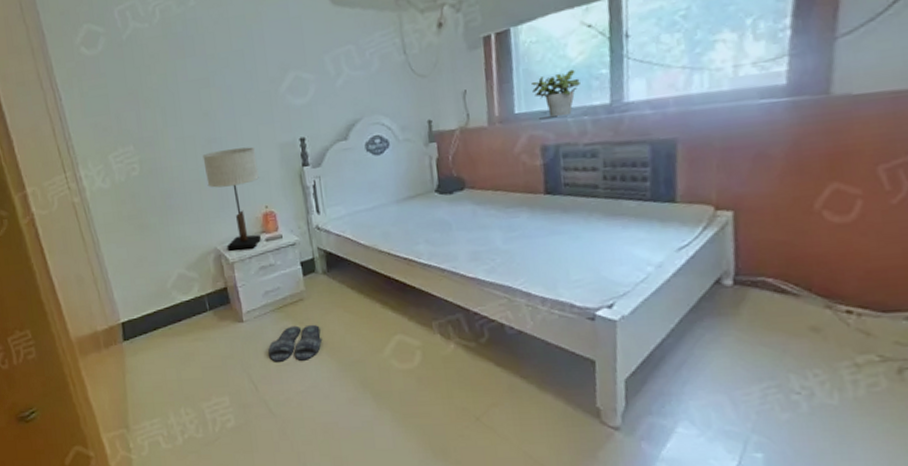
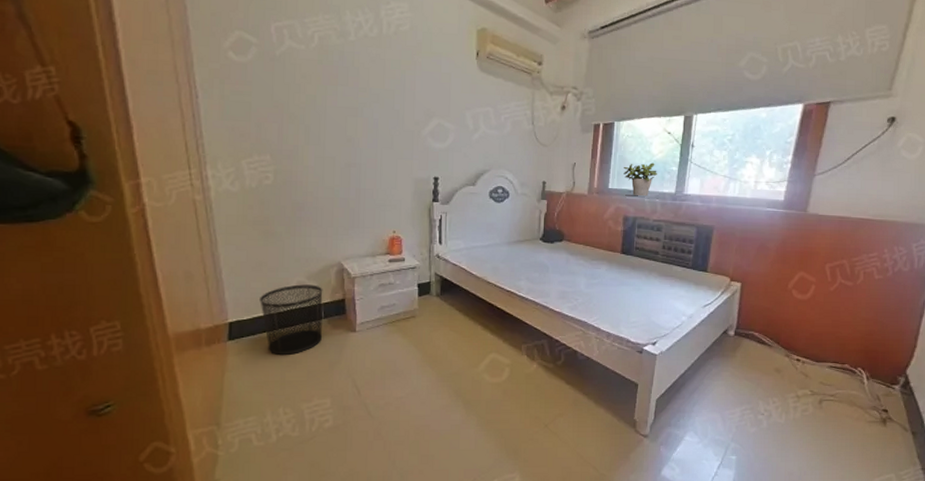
waste bin: none [145,275,210,353] -> present [260,284,323,355]
table lamp: present [202,147,262,251] -> none [340,175,392,268]
slippers: present [268,324,323,362] -> none [376,339,427,370]

